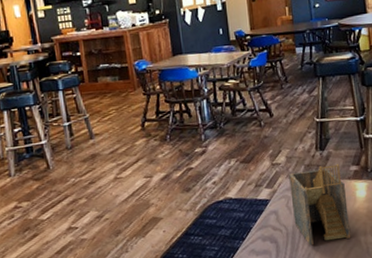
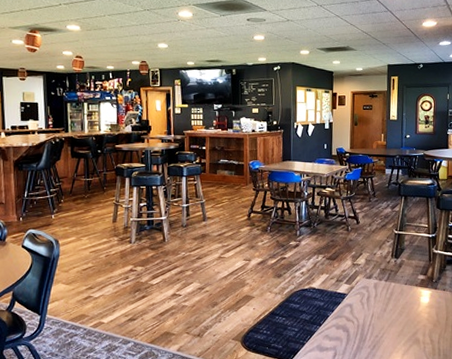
napkin holder: present [289,163,350,246] -> none [365,271,413,339]

